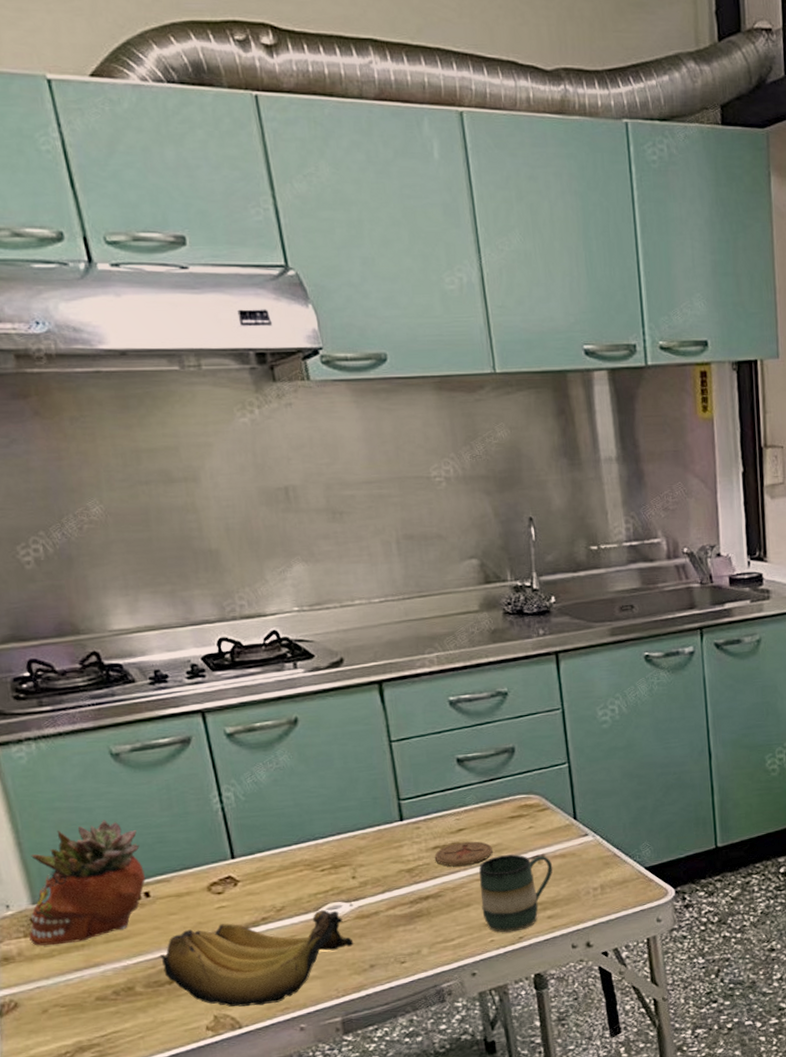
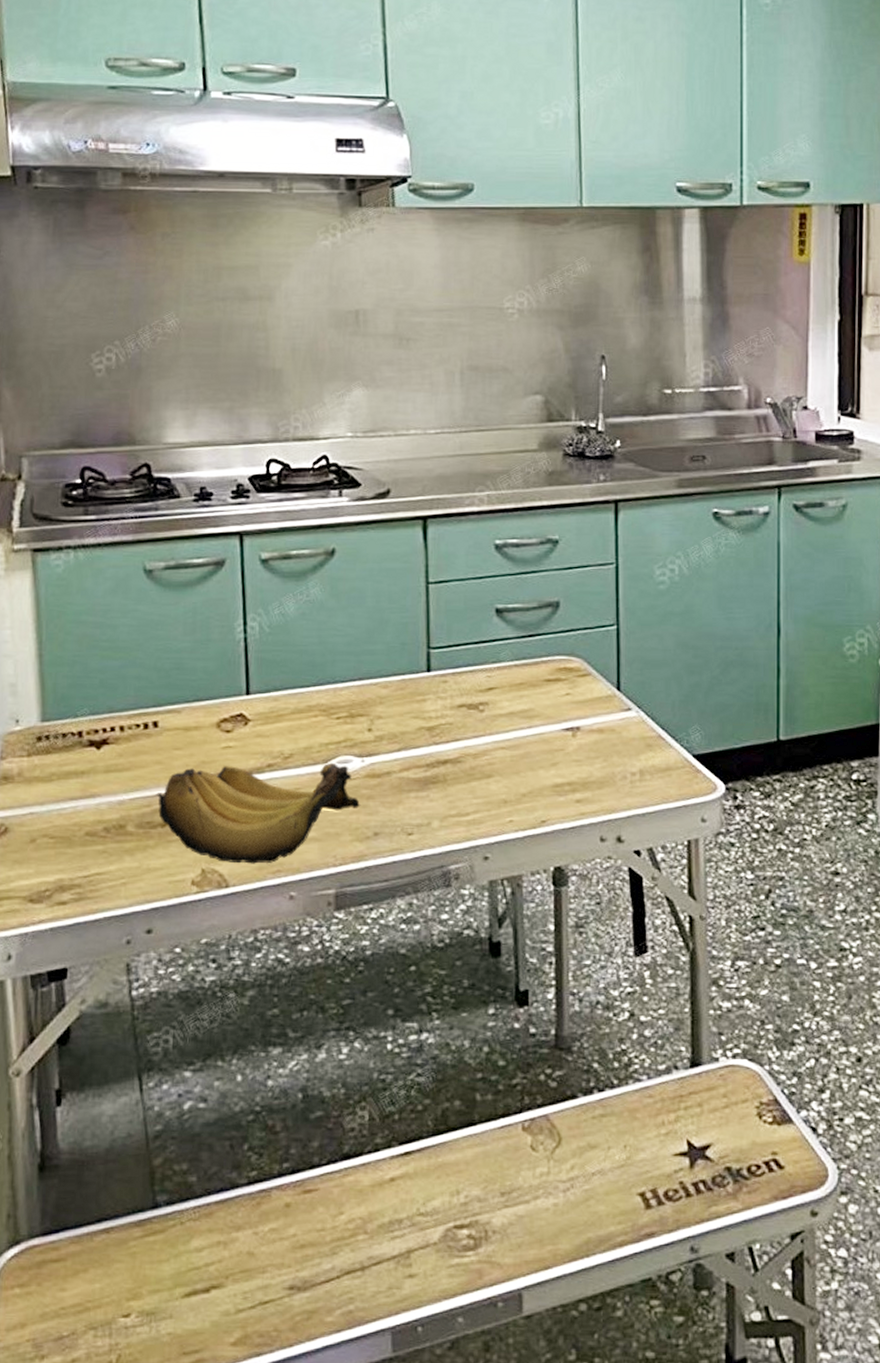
succulent planter: present [29,820,146,946] -> none [32,639,157,769]
coaster: present [434,841,493,867] -> none [459,703,523,730]
mug: present [479,854,553,933] -> none [504,723,588,814]

